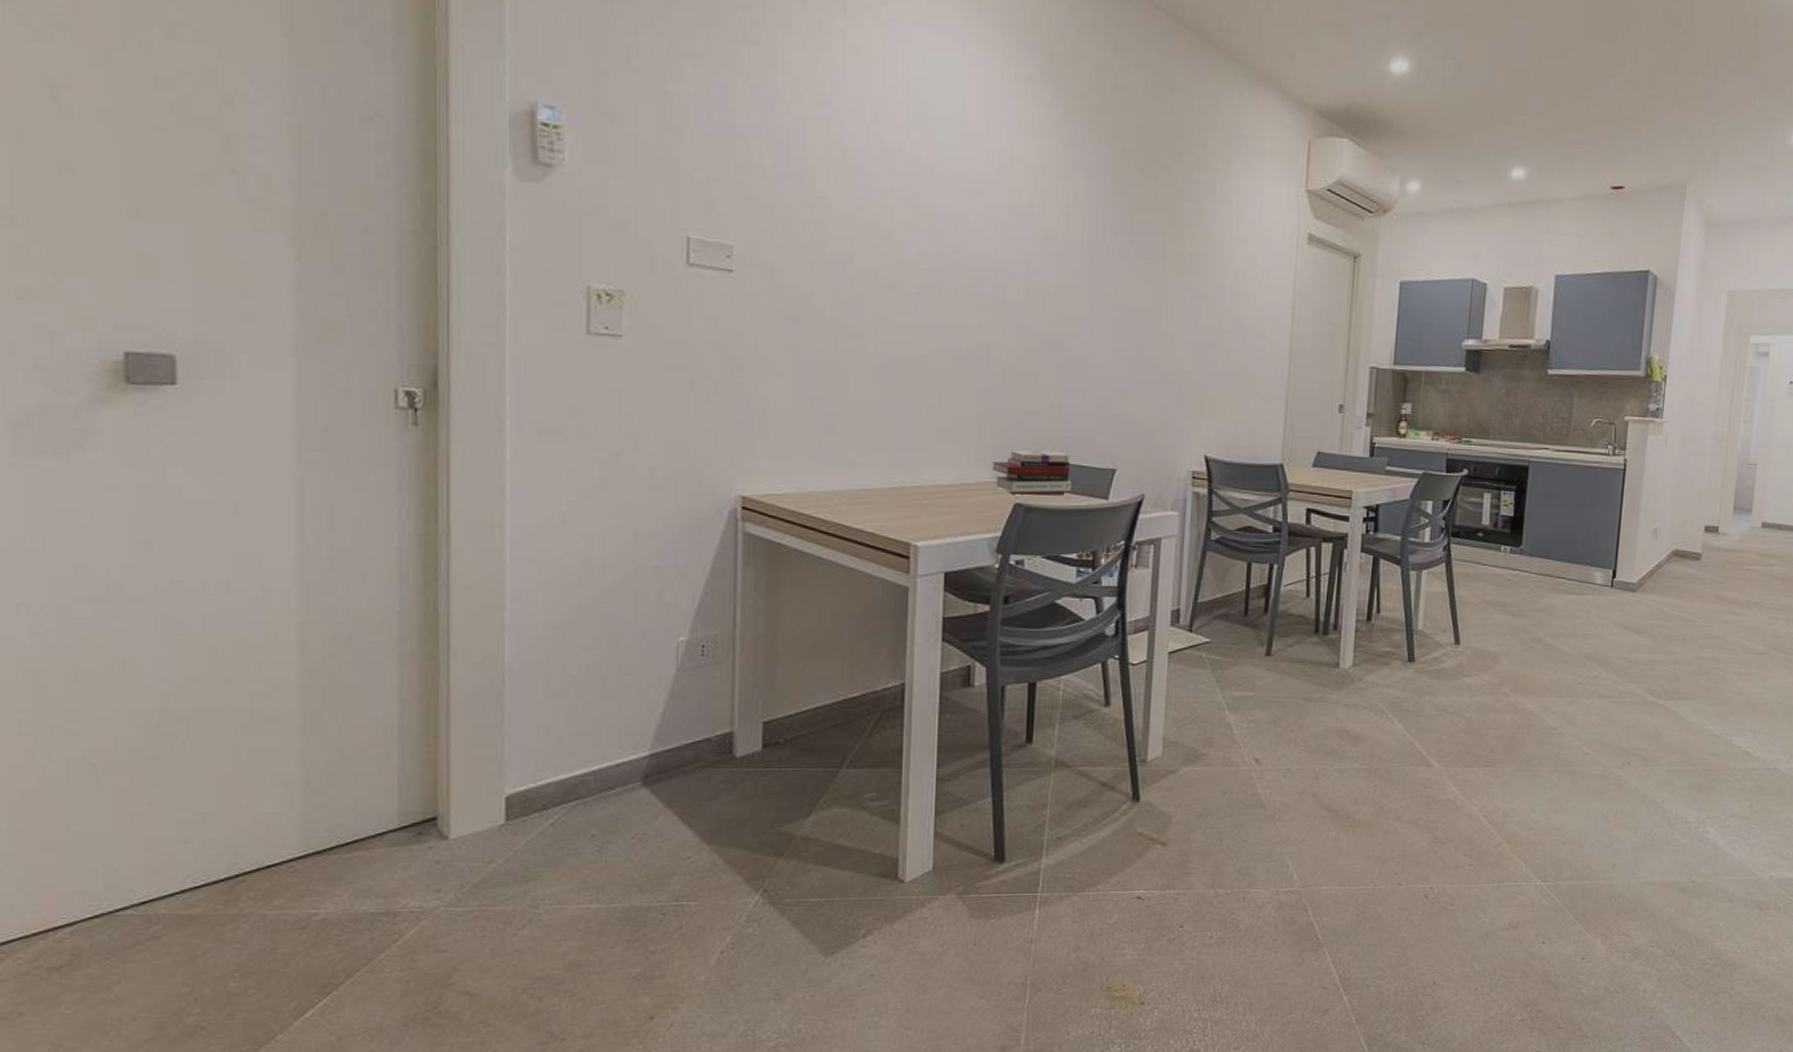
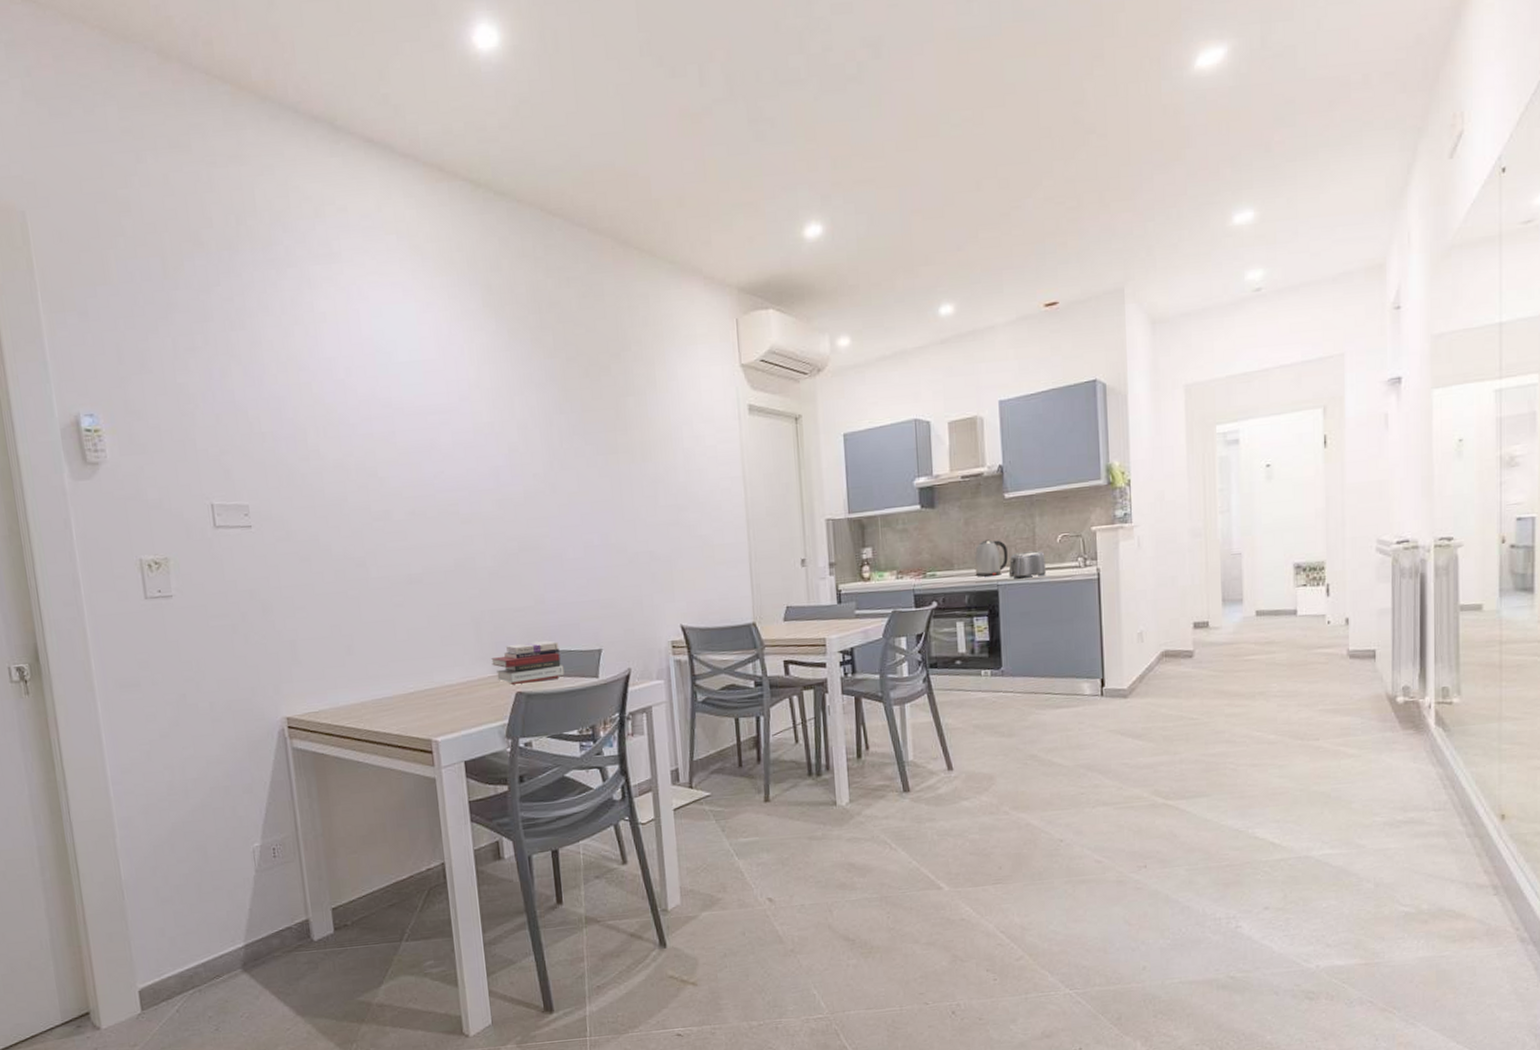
kettle: none [1509,413,1544,451] -> present [974,539,1009,577]
toaster: none [1540,431,1578,459] -> present [1008,550,1046,579]

